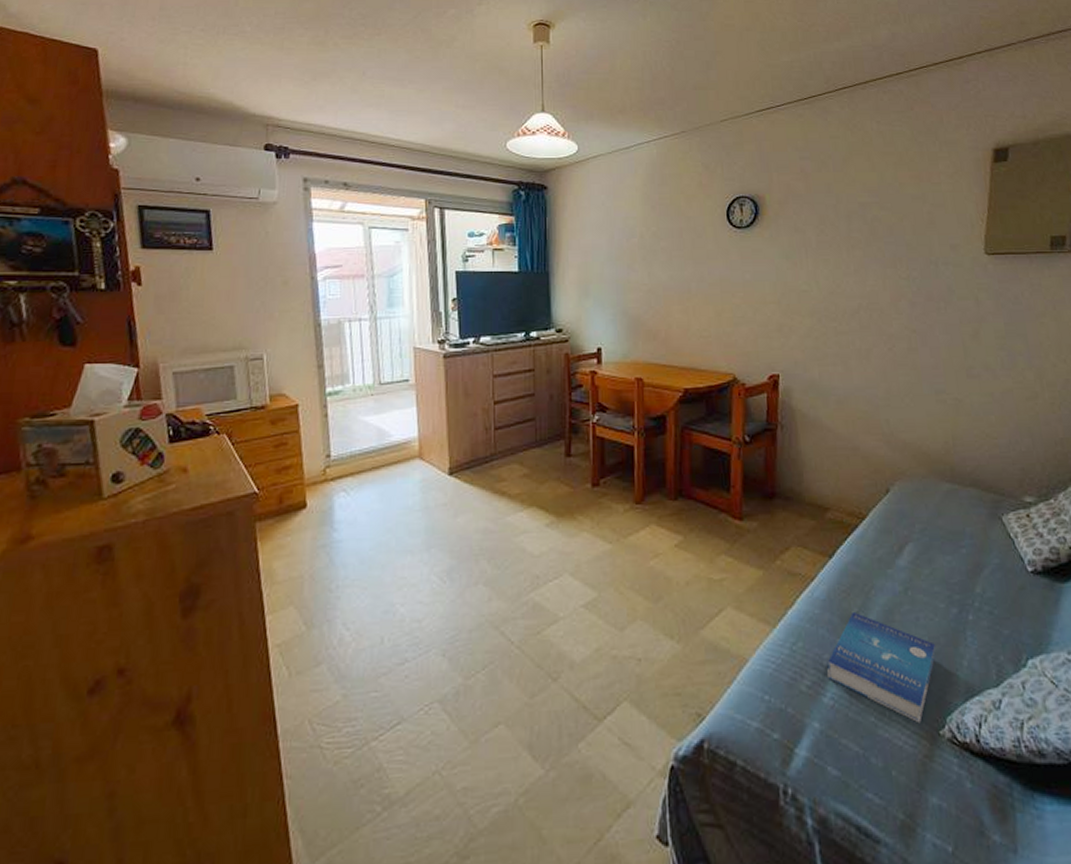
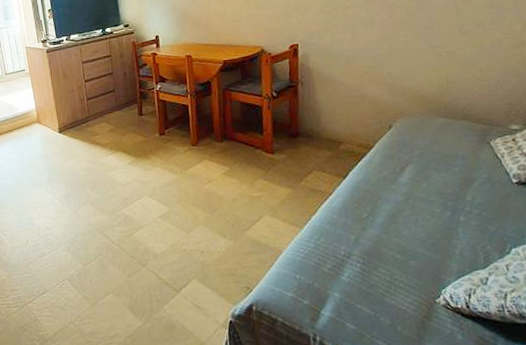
book: present [826,611,936,724] -> none [344,216,433,294]

